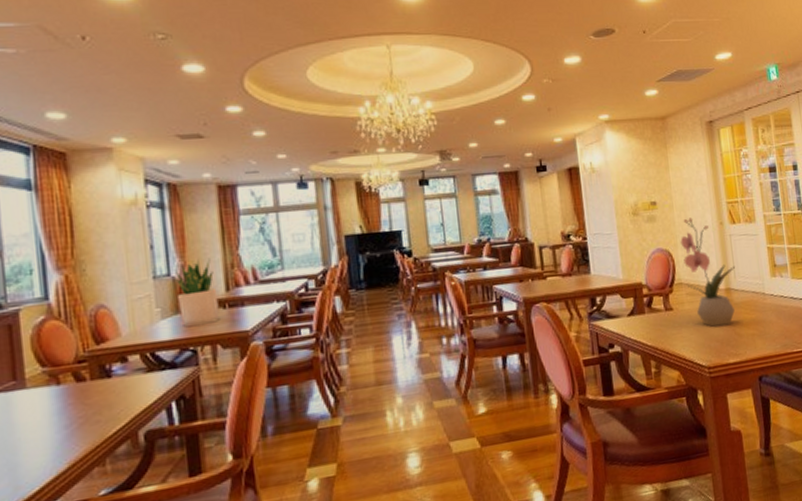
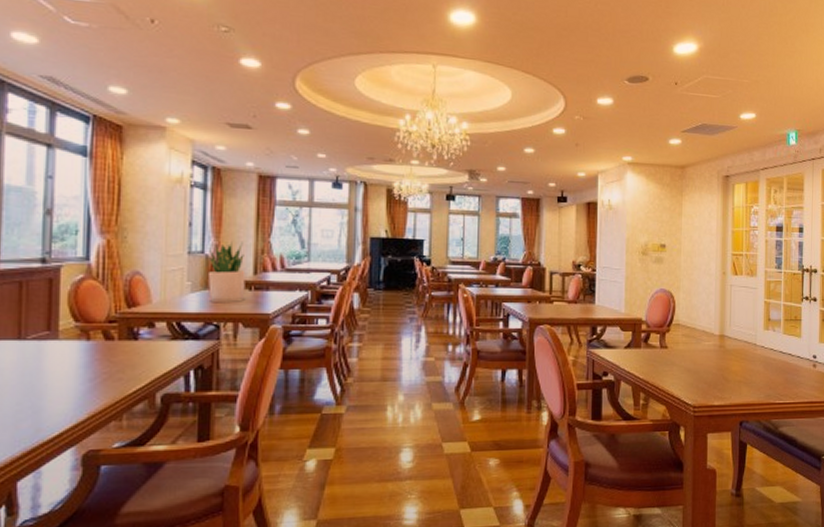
flower arrangement: present [680,217,736,327] -> none [683,264,732,370]

